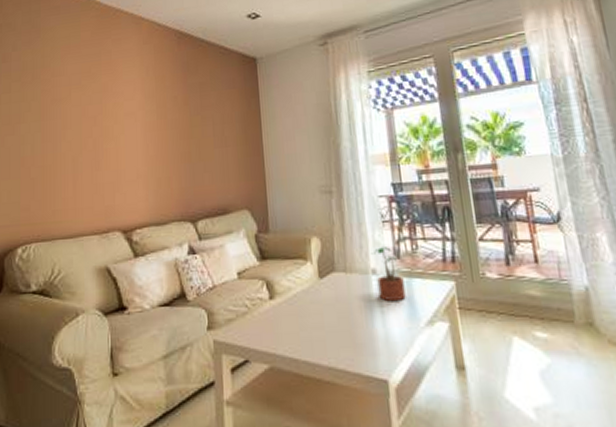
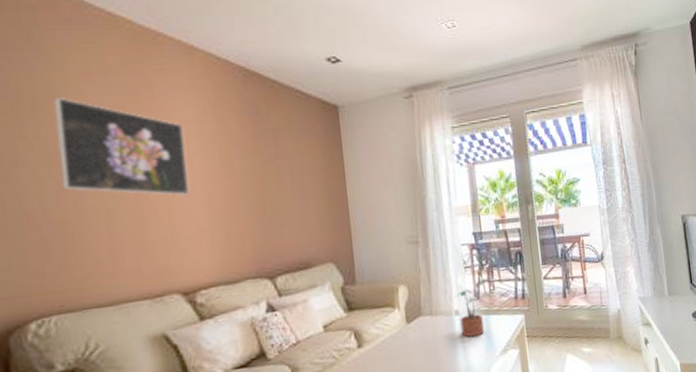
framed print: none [45,67,133,145] -> present [52,98,190,196]

